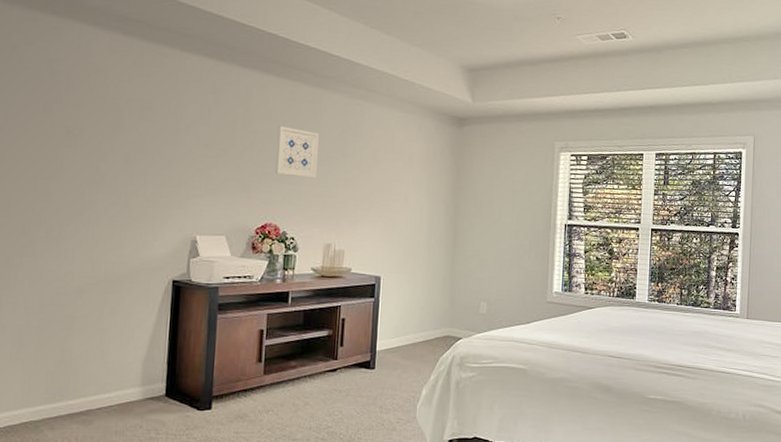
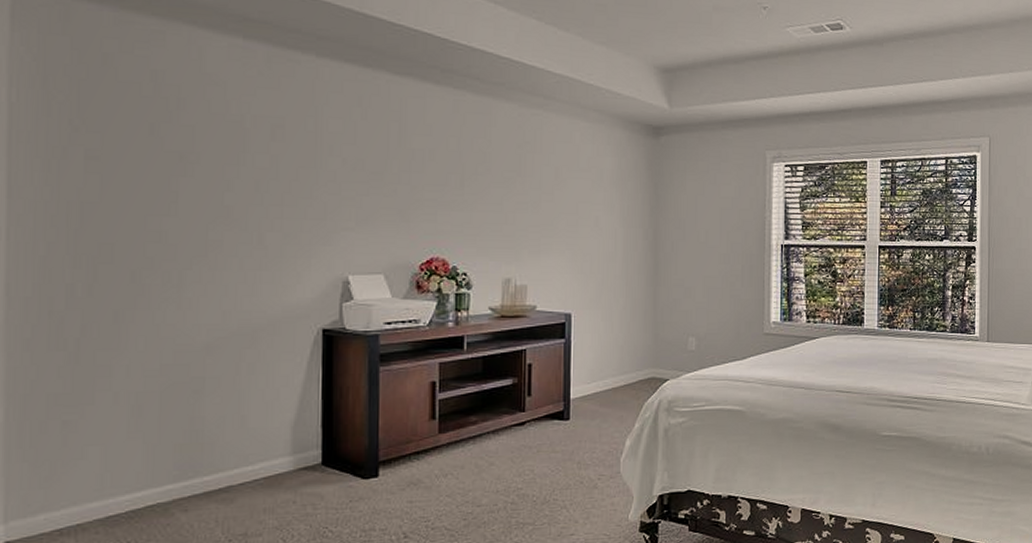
wall art: present [275,125,319,179] -> none [439,142,491,203]

